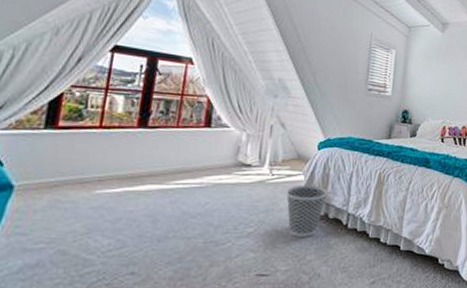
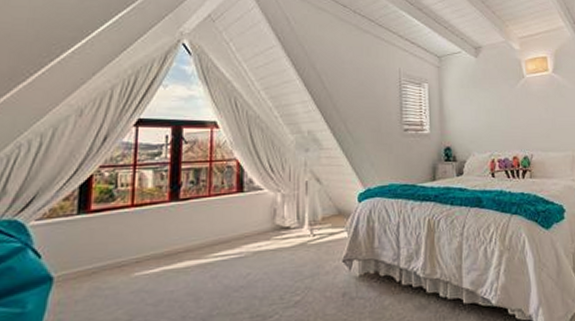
wastebasket: present [286,185,327,237] -> none [330,241,374,301]

